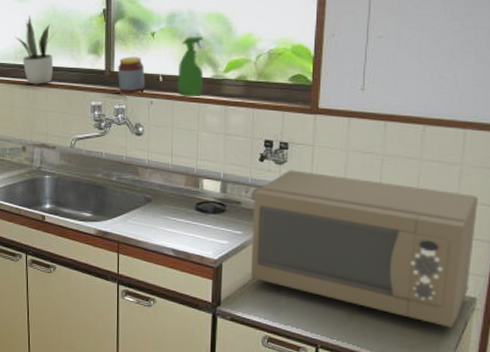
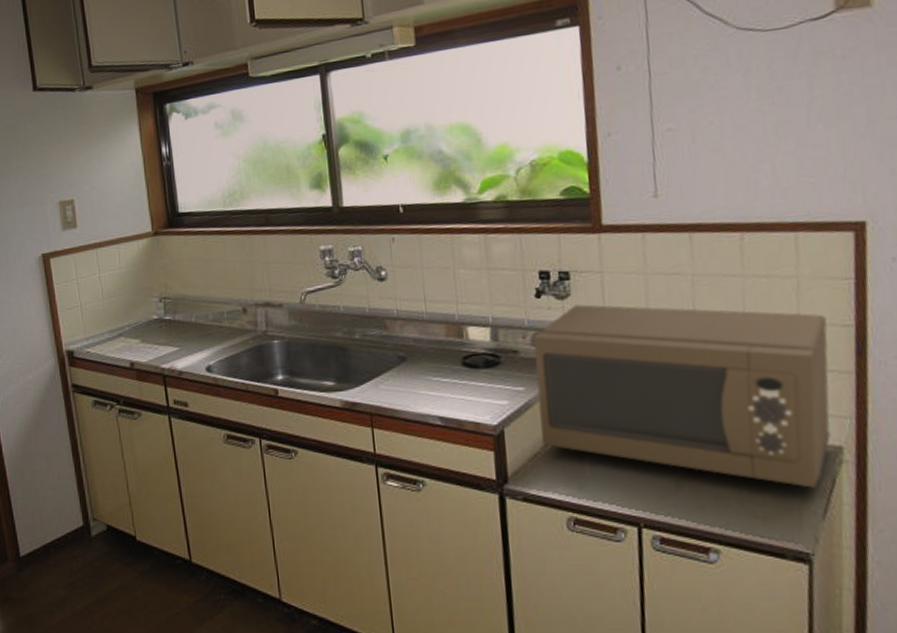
potted plant: present [15,15,54,85] -> none [221,151,271,233]
jar: present [118,57,145,93] -> none [347,186,383,232]
spray bottle: present [177,36,204,96] -> none [421,153,455,228]

